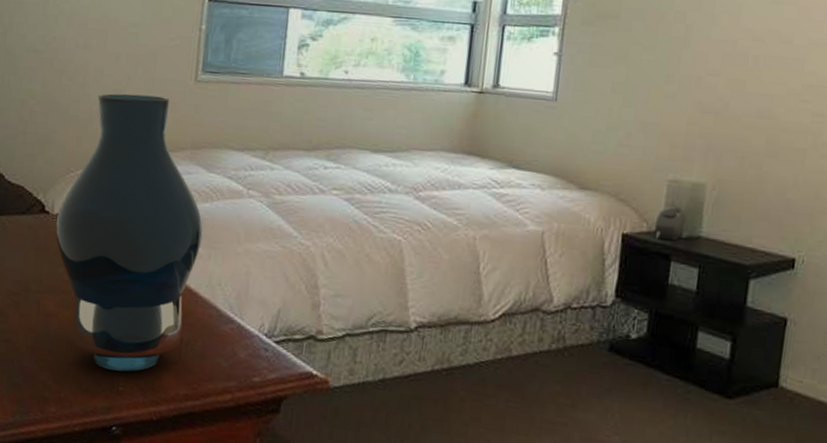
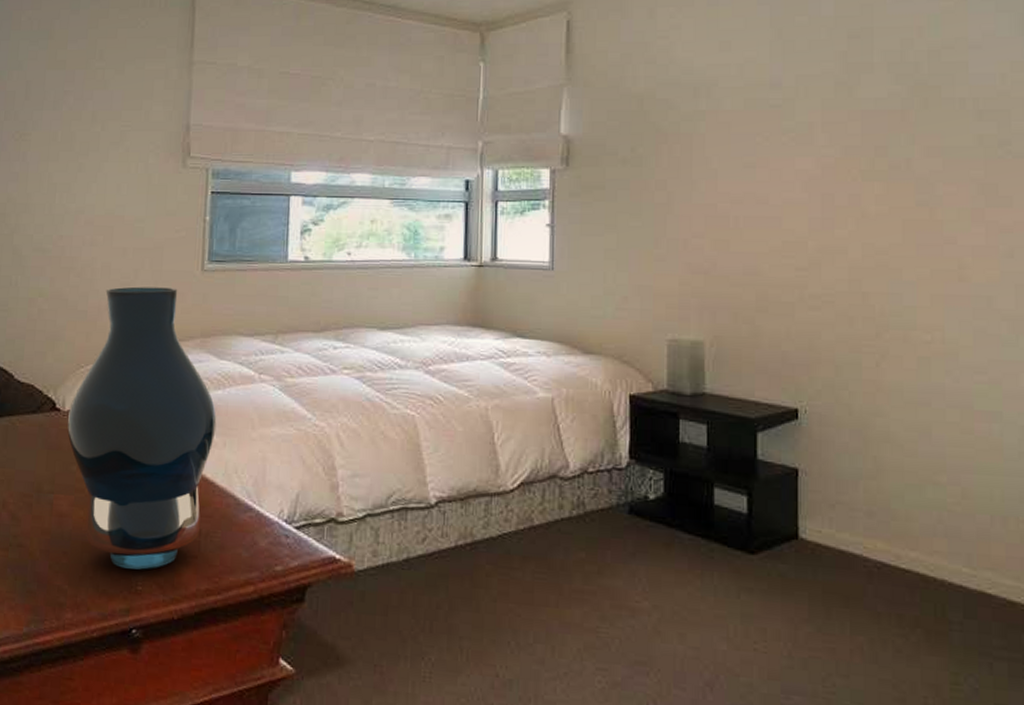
alarm clock: present [653,205,685,242] -> none [659,364,688,399]

